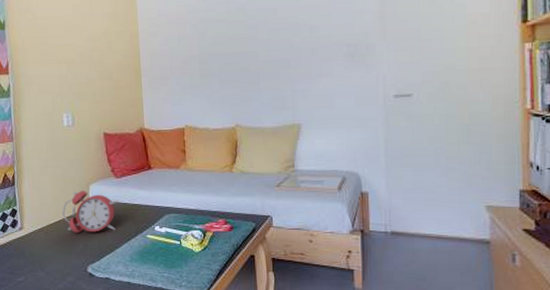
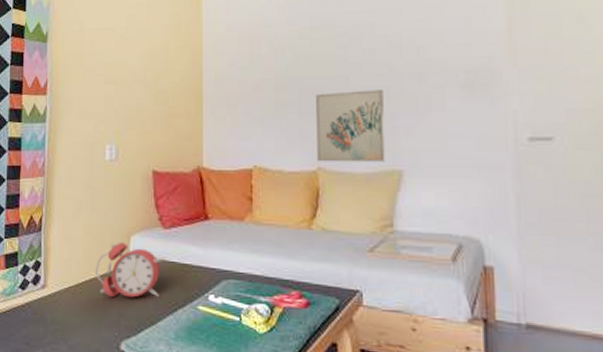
wall art: none [231,62,287,120] -> present [315,90,385,162]

